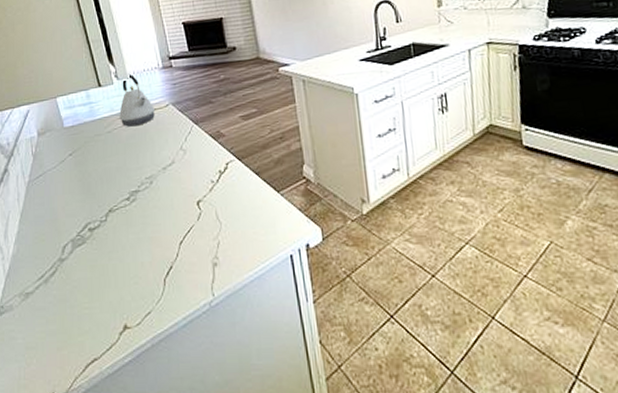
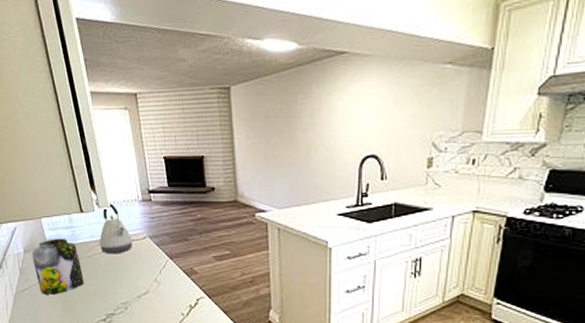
jar: none [46,116,104,179] -> present [32,239,84,295]

